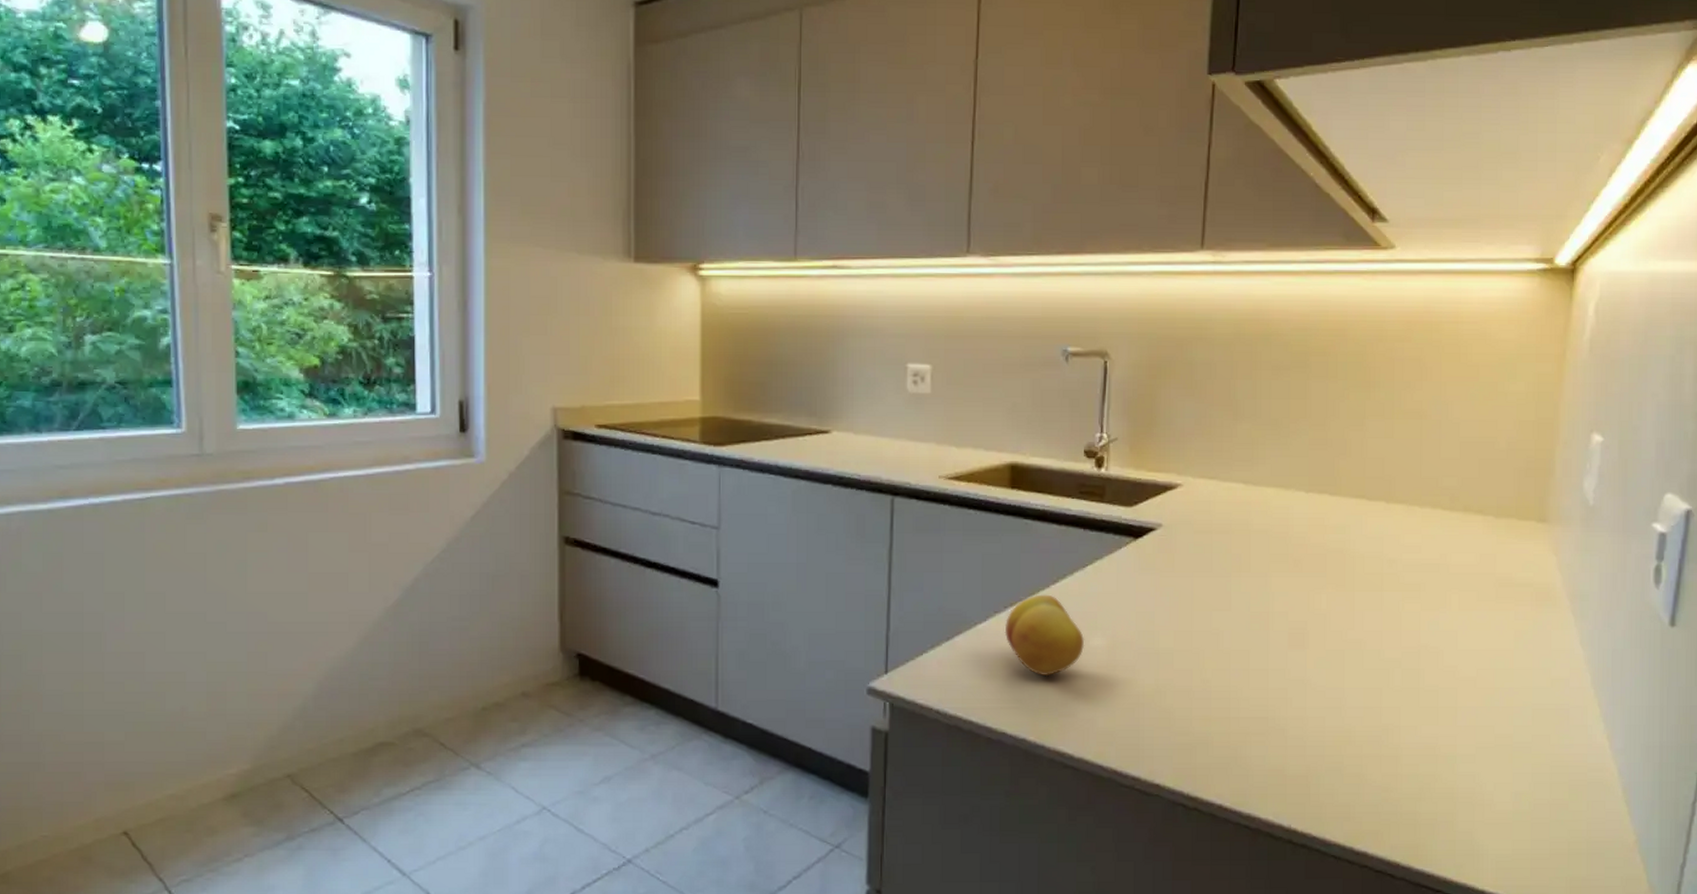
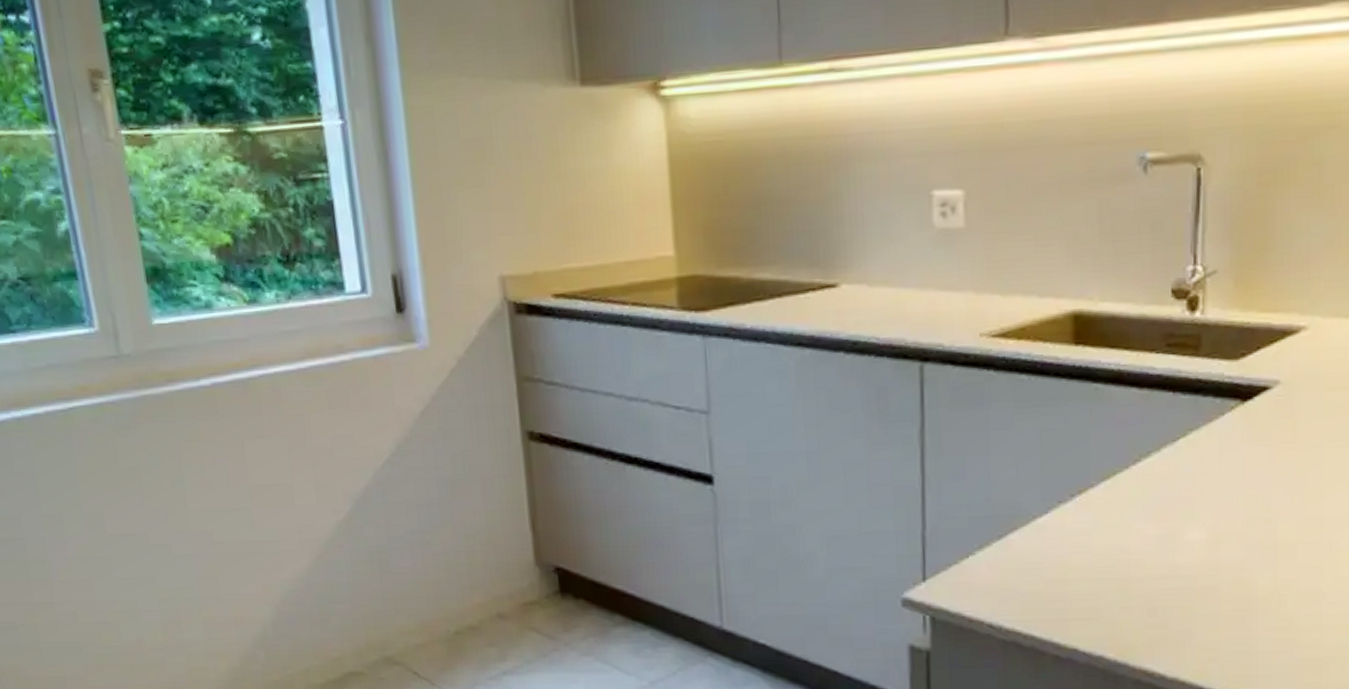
fruit: present [1004,594,1085,677] -> none [1072,477,1178,580]

